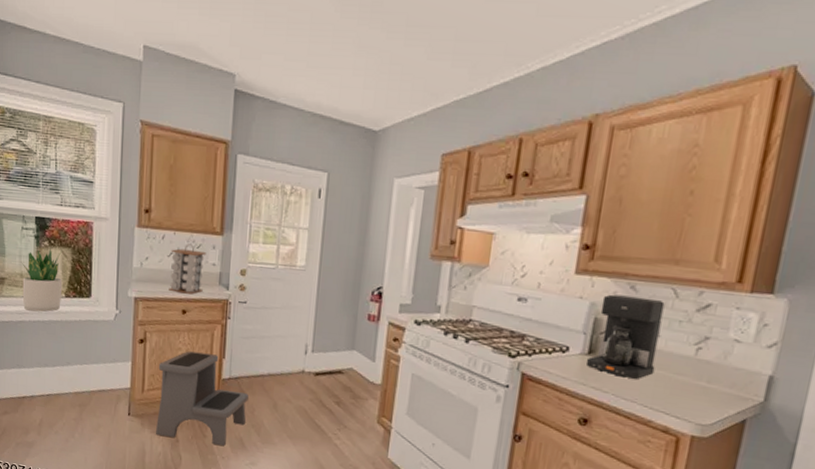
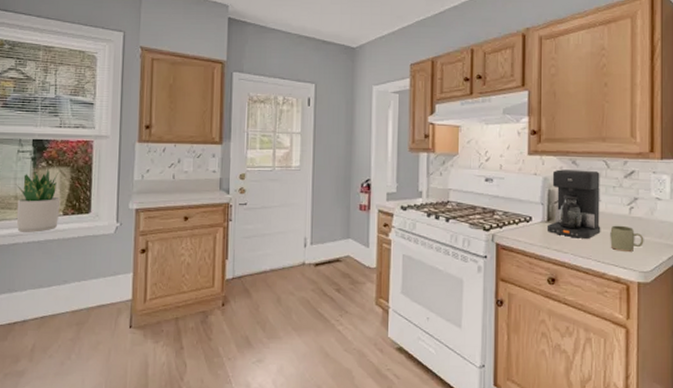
step stool: present [156,351,249,447] -> none [159,256,252,348]
spice rack: present [168,243,206,295] -> none [170,154,207,202]
mug: none [663,366,709,400] -> present [610,225,644,252]

